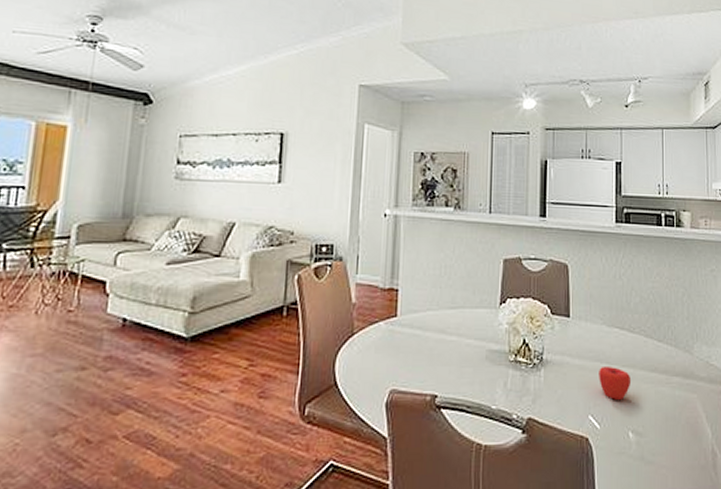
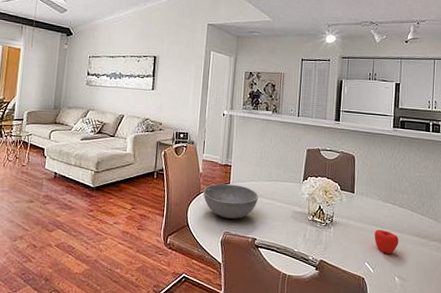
bowl: none [358,317,438,369] -> present [203,183,258,219]

